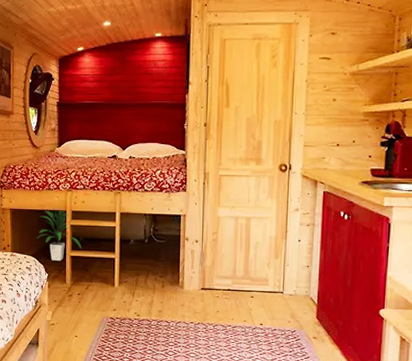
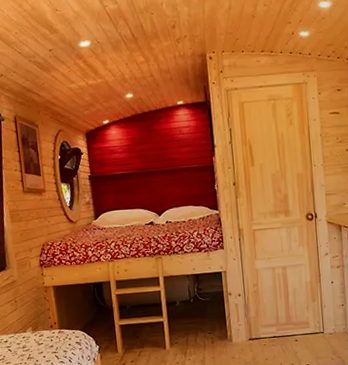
indoor plant: present [36,209,82,261] -> none [83,281,130,332]

